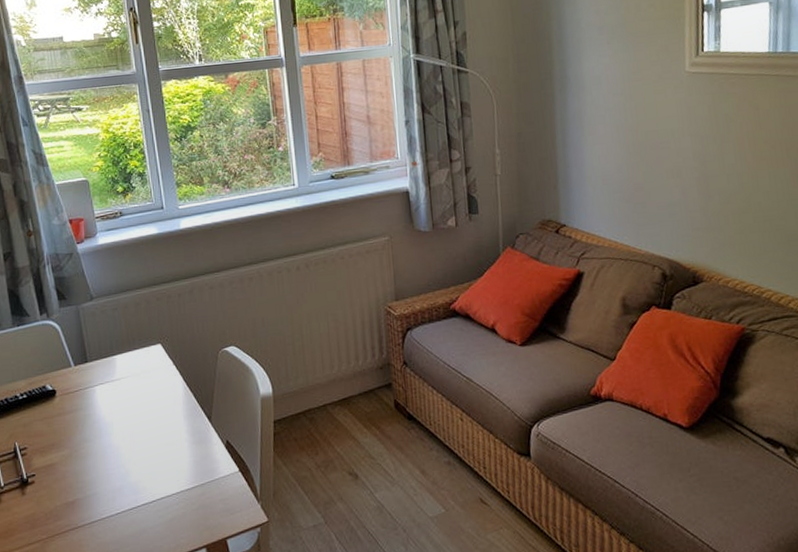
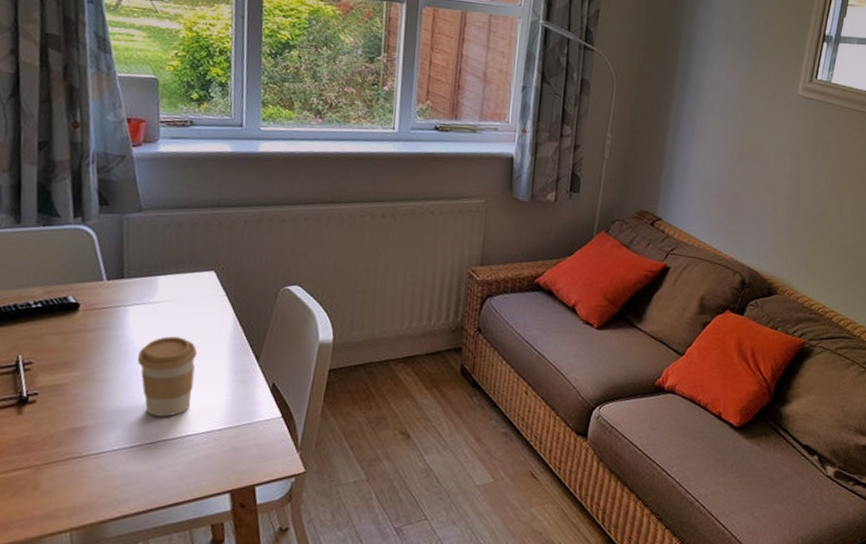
coffee cup: none [110,408,160,484] -> present [138,336,198,417]

